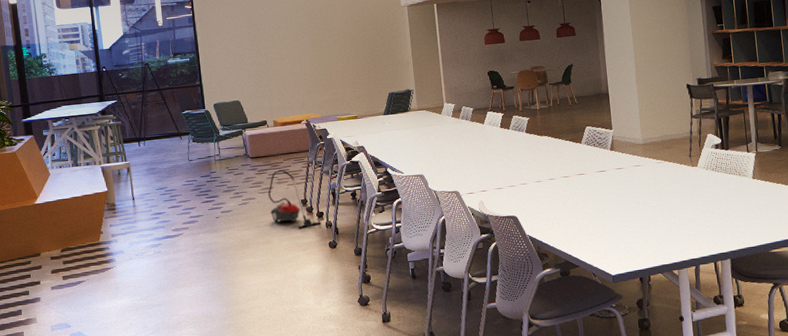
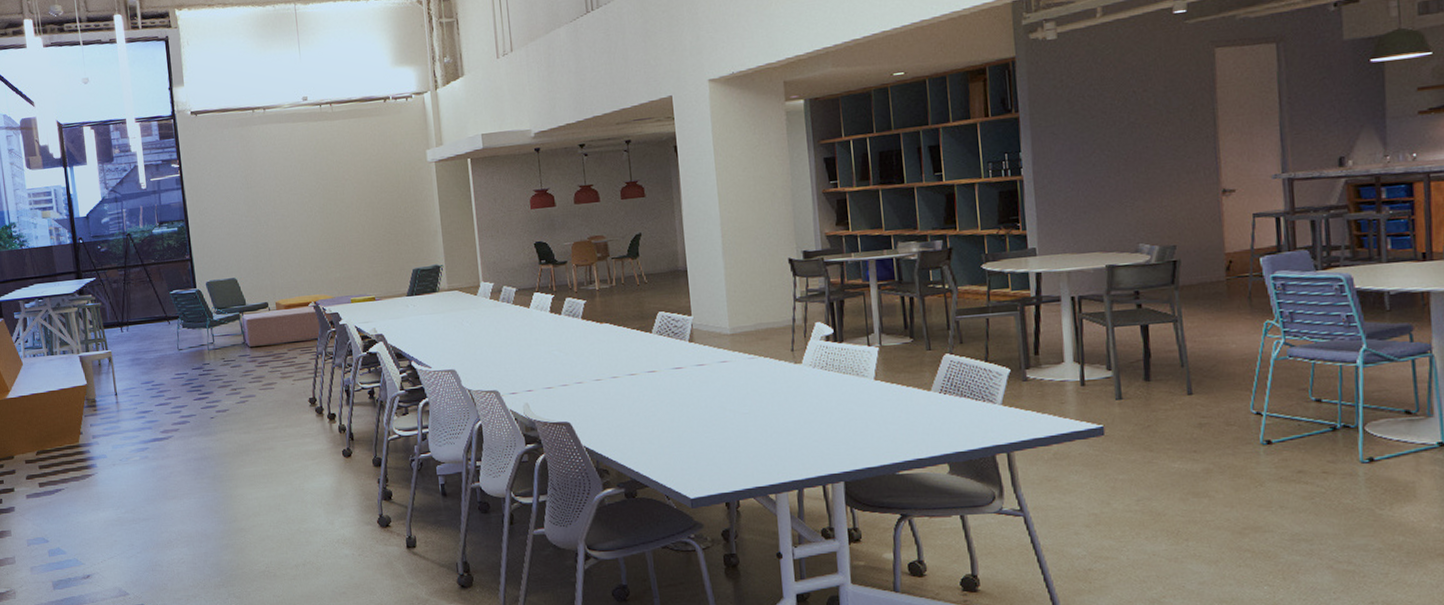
vacuum cleaner: present [268,170,321,229] -> none [270,362,333,433]

